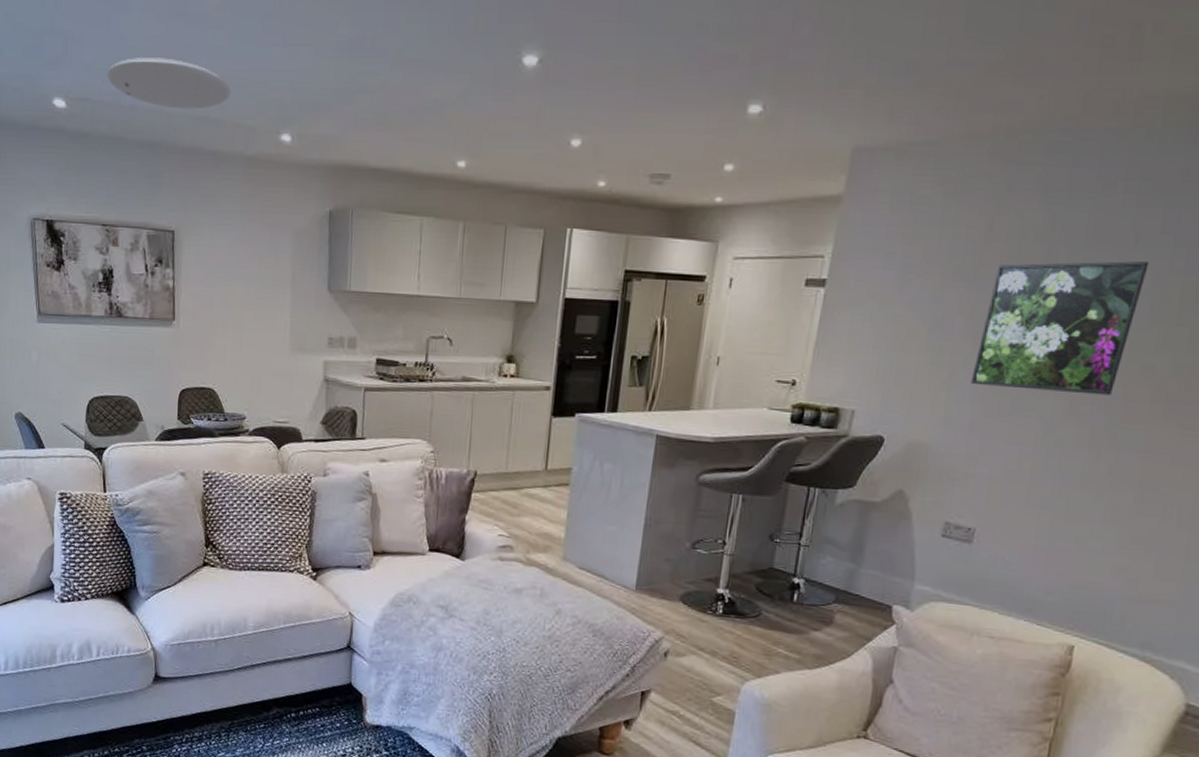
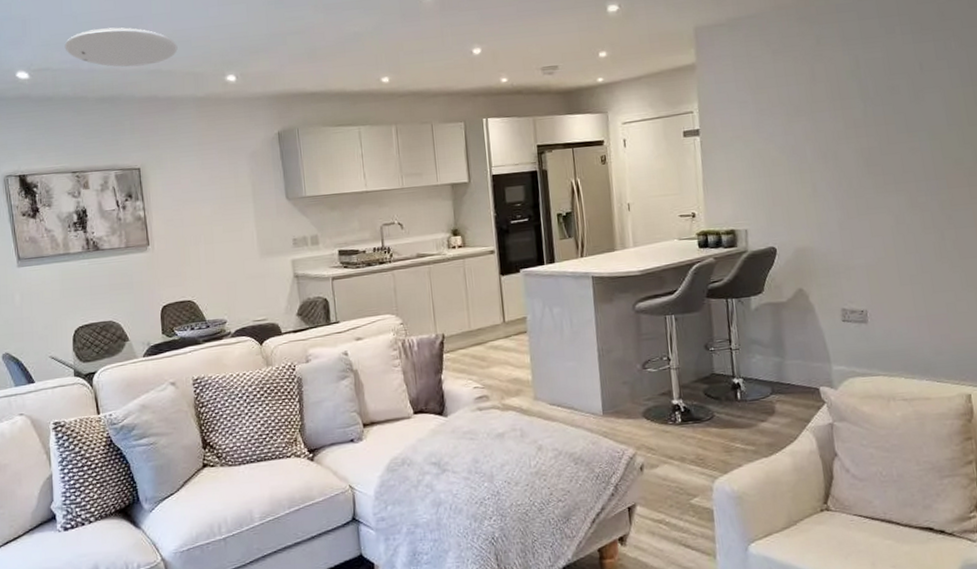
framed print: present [971,261,1149,396] -> none [826,82,939,195]

